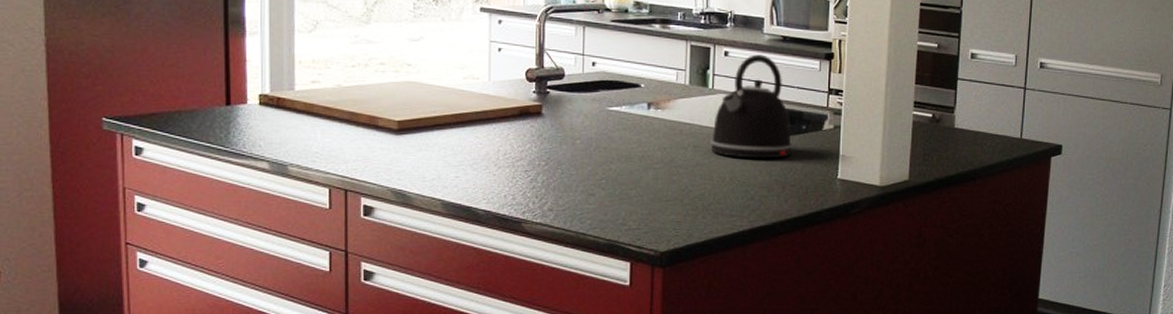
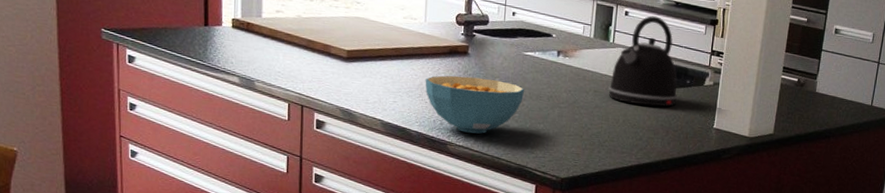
cereal bowl: none [492,141,612,207] -> present [425,75,525,134]

